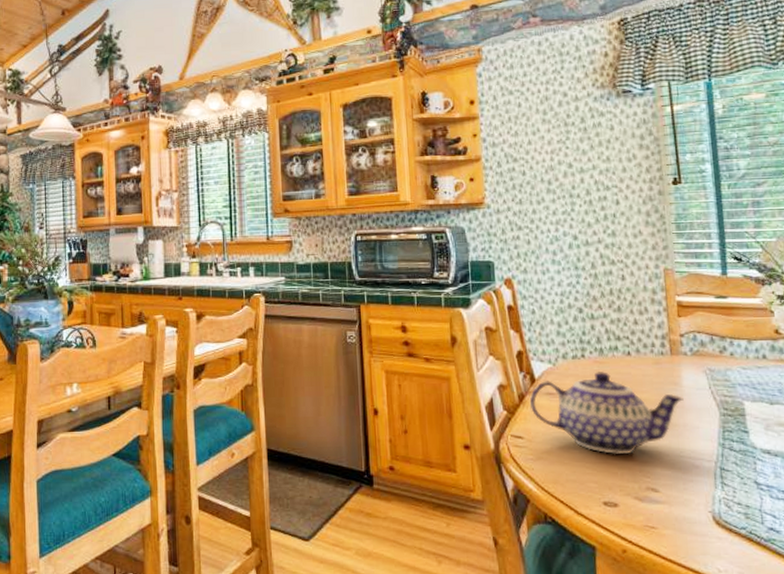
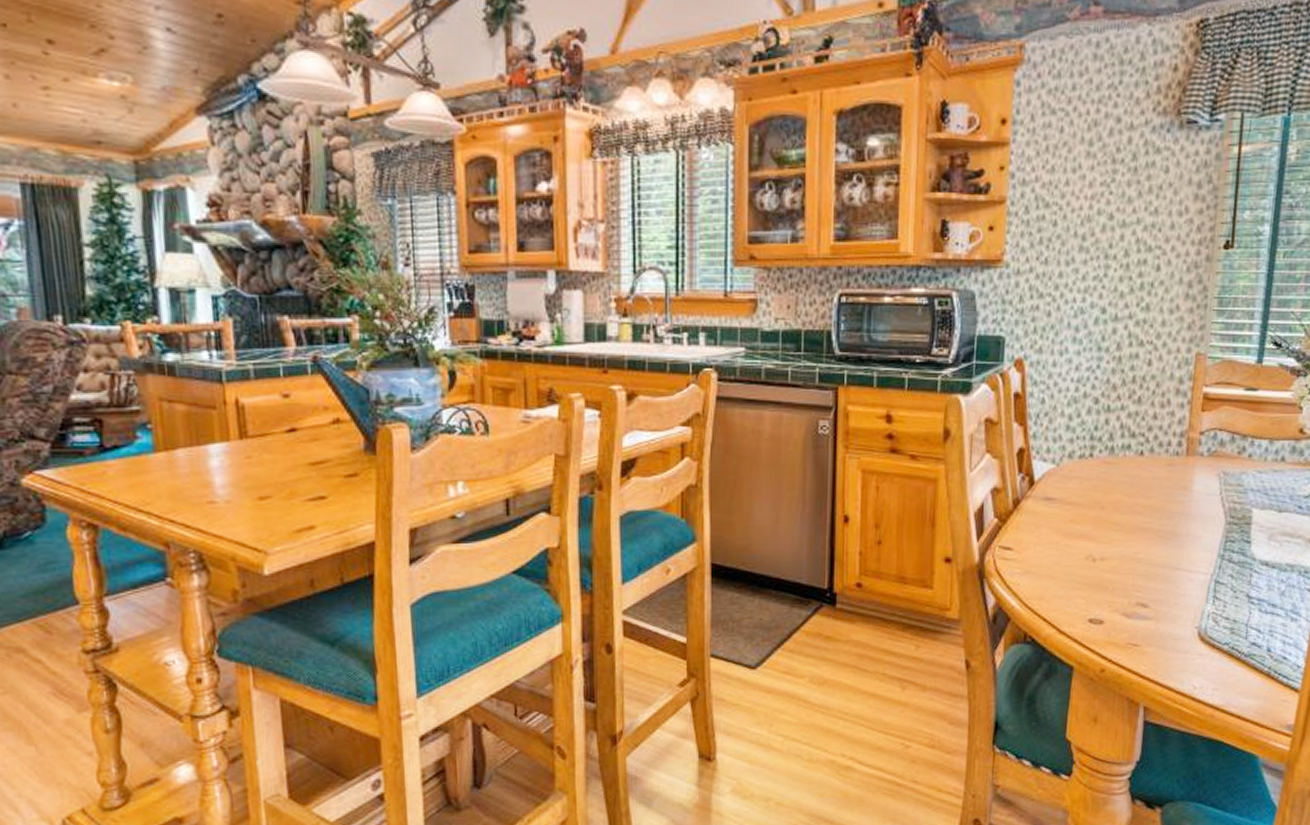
teapot: present [529,372,684,454] -> none [1024,474,1191,567]

